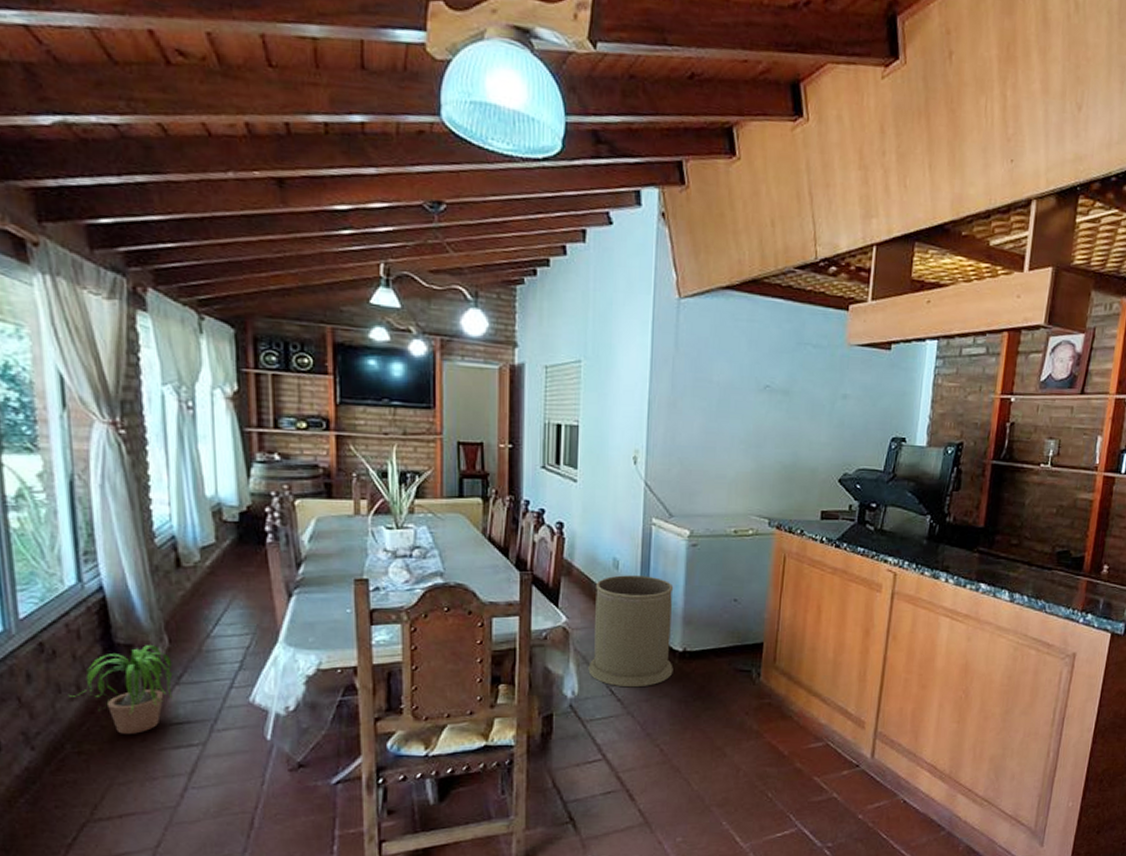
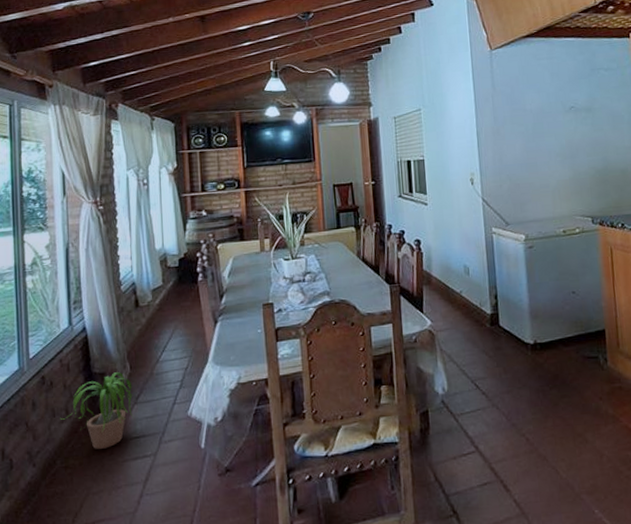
trash can: present [588,575,674,688] -> none [452,278,528,381]

